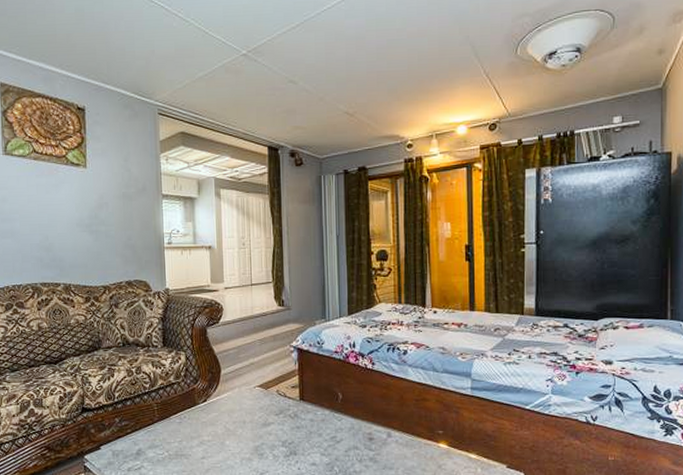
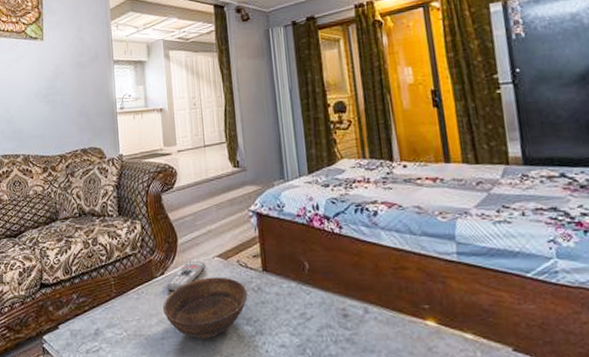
bowl: none [204,404,285,458] -> present [163,277,248,339]
remote control: none [208,390,247,417] -> present [166,261,206,291]

